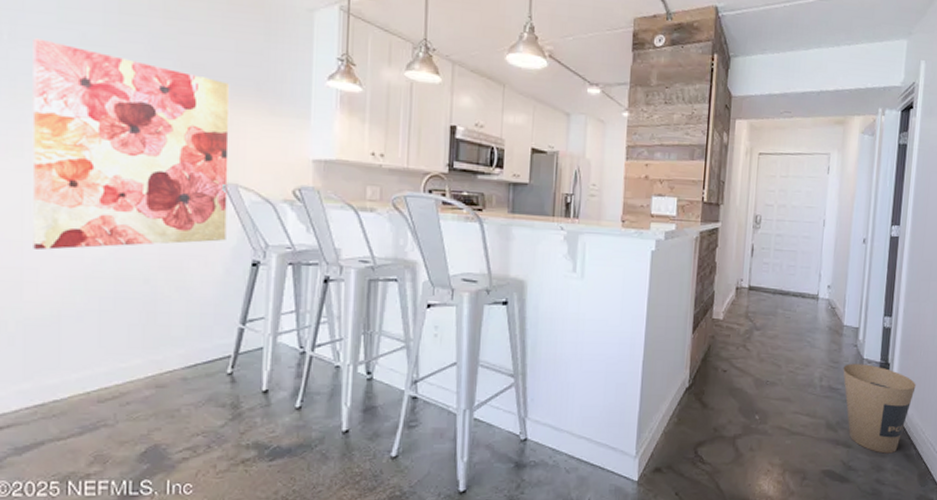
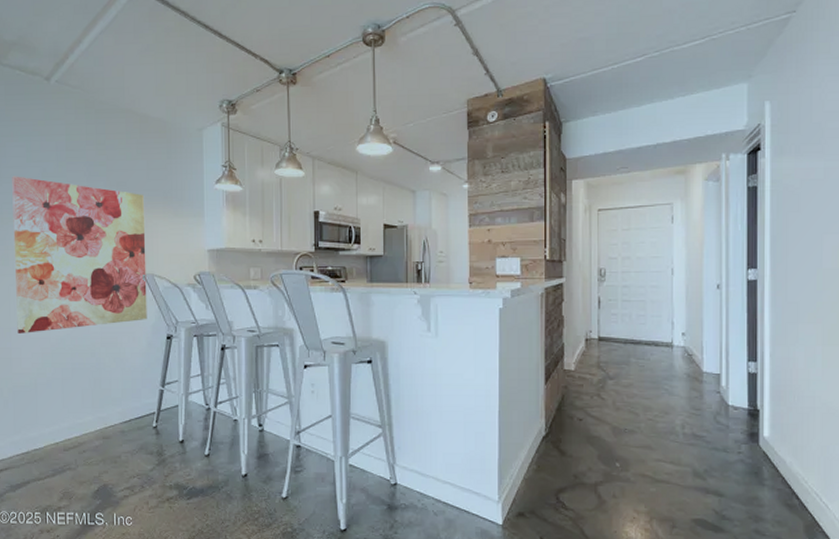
trash can: present [843,363,916,454] -> none [706,410,792,503]

